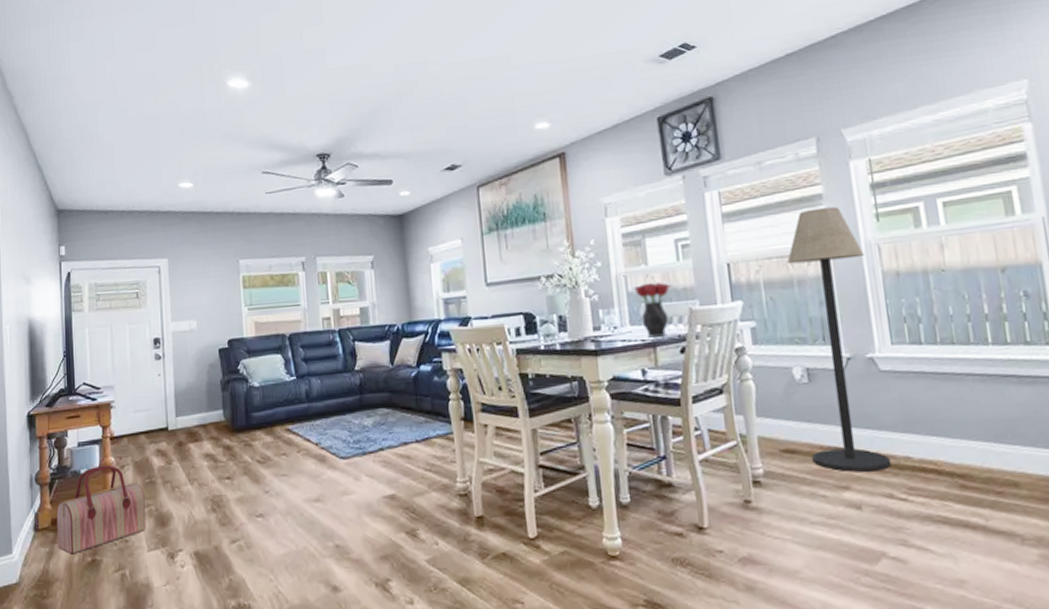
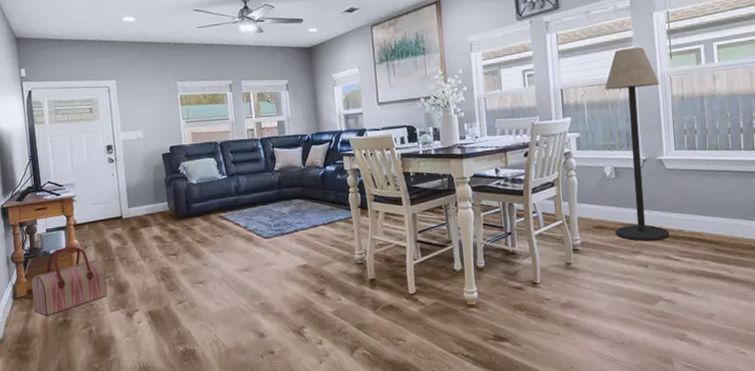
bouquet: present [633,282,672,338] -> none [491,103,520,145]

